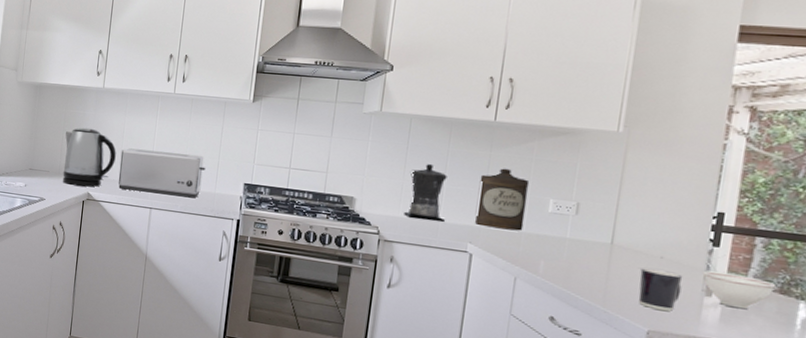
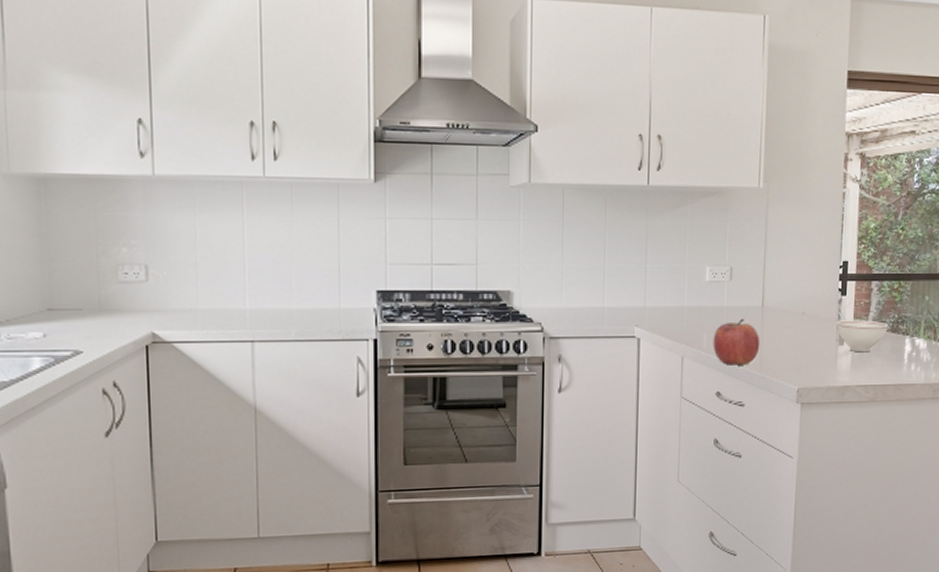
kettle: present [62,127,116,187] -> none [101,237,189,324]
toaster: present [118,148,206,198] -> none [196,259,323,320]
coffee maker: present [404,164,447,223] -> none [567,242,611,308]
canister: present [475,168,530,231] -> none [639,238,686,306]
fruit: none [550,251,606,297] -> present [713,318,760,365]
mug: present [638,268,683,312] -> none [787,325,821,367]

